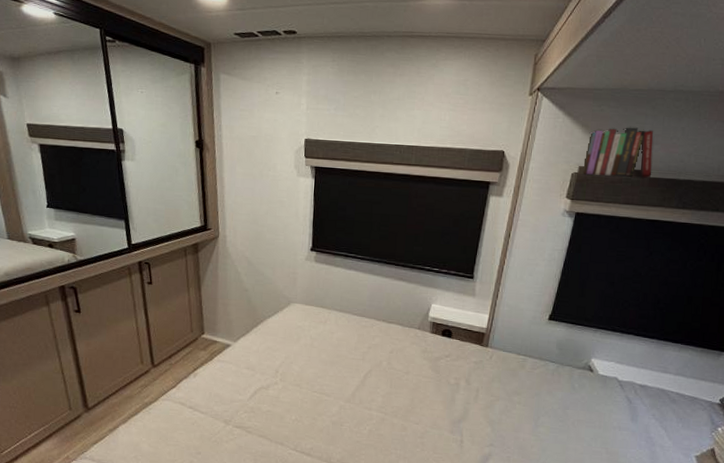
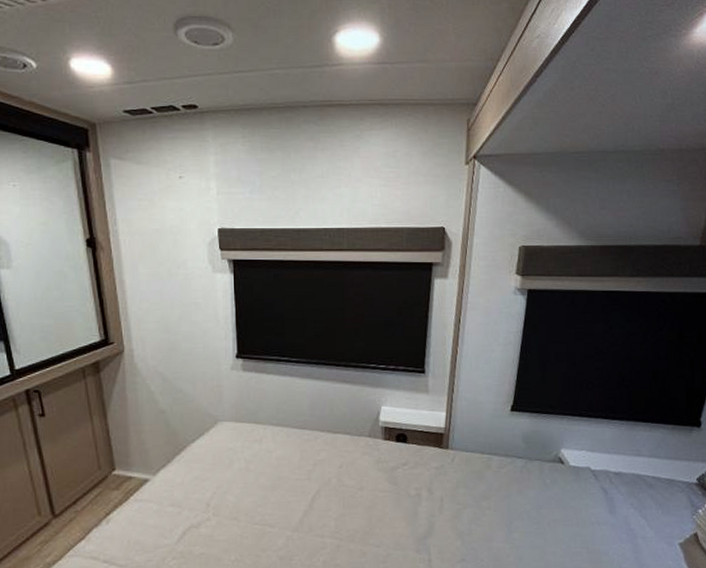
books: present [577,127,653,179] -> none [525,193,601,248]

